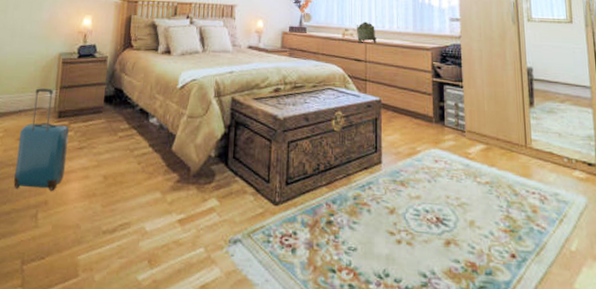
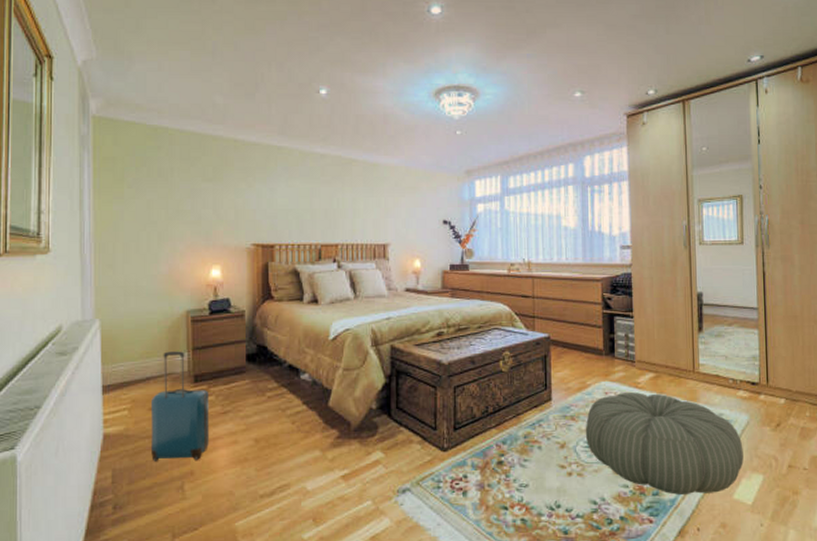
decorative box: present [357,21,376,44] -> none [523,254,544,278]
pouf: none [415,162,584,280] -> present [585,392,744,496]

